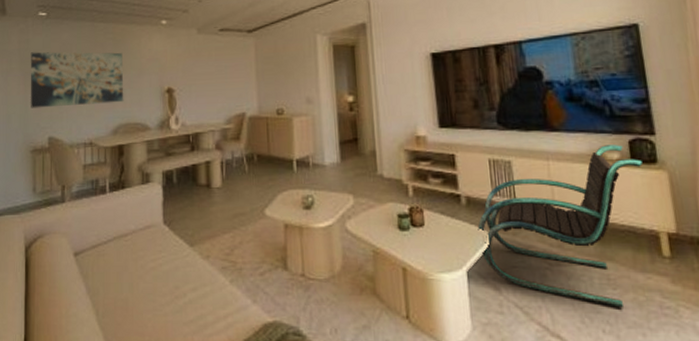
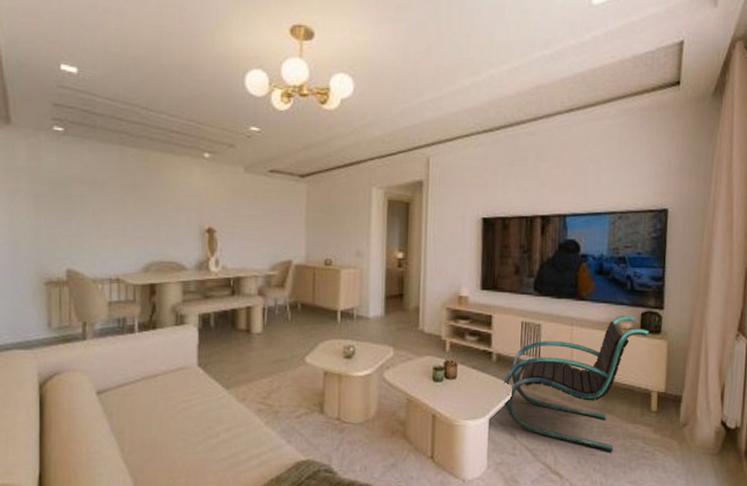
wall art: present [30,52,124,109] -> none [43,172,158,239]

